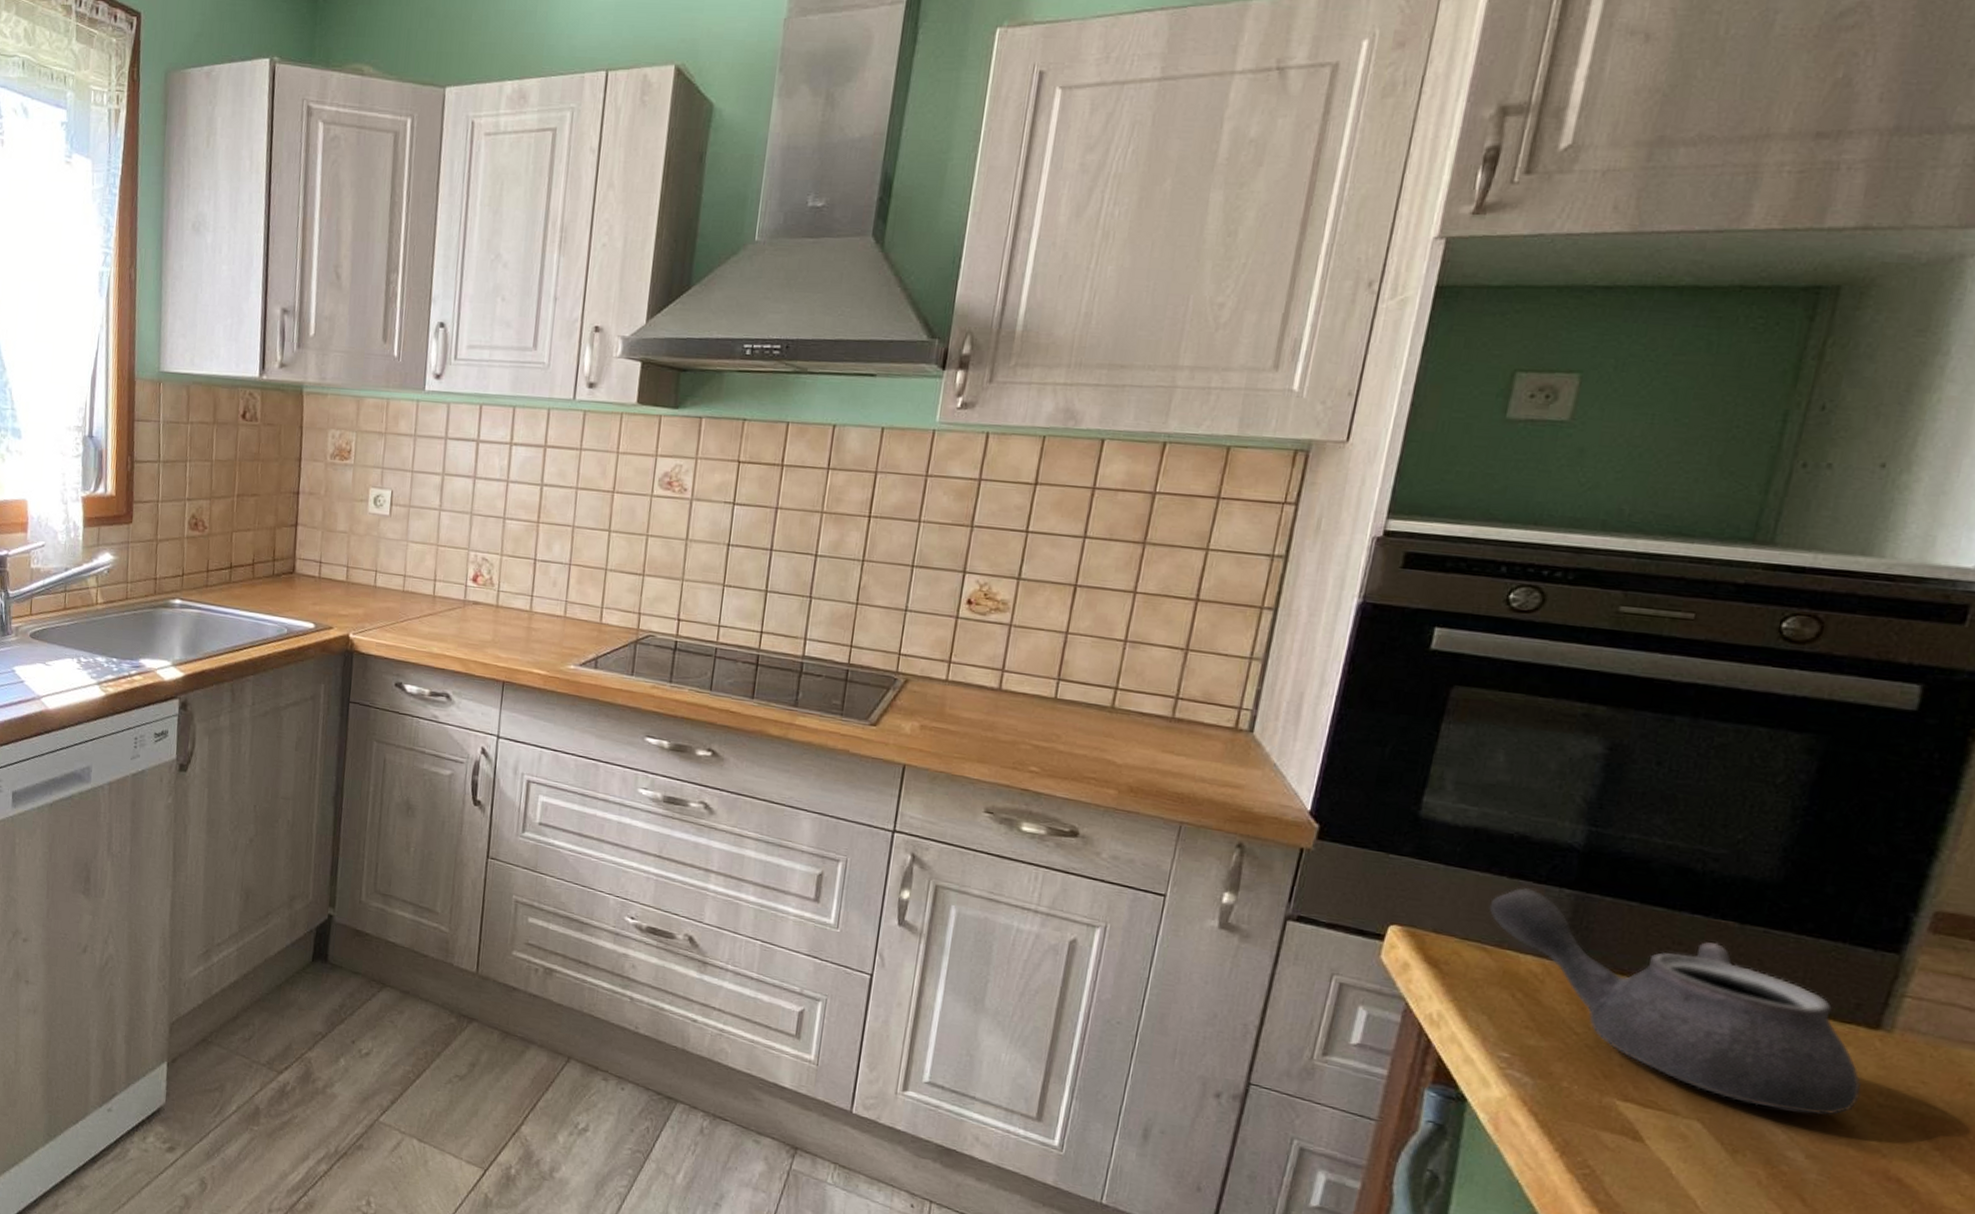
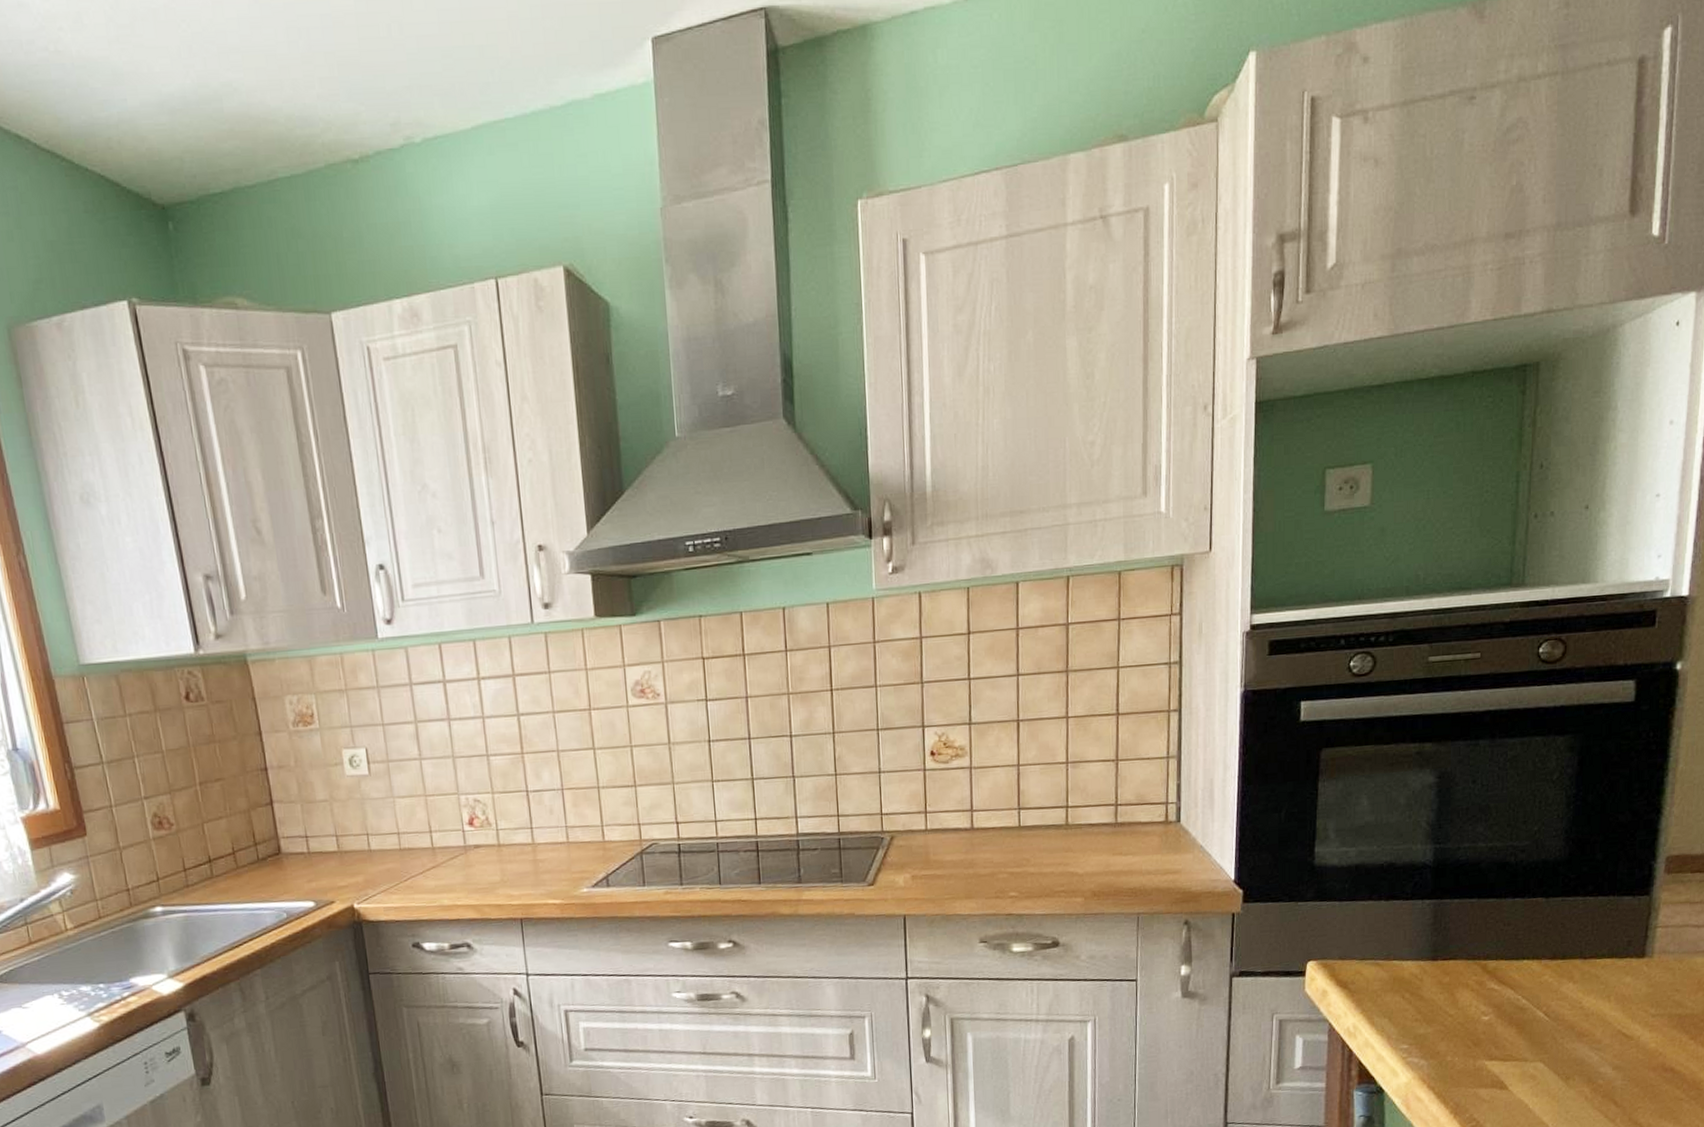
teapot: present [1489,888,1861,1115] -> none [1375,906,1640,1039]

